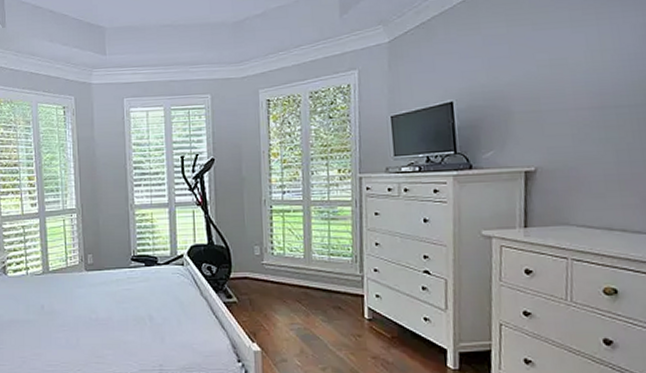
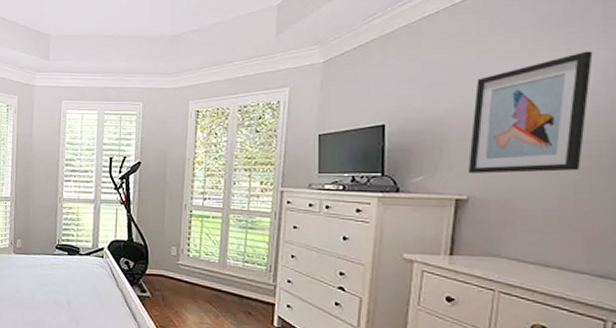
wall art: none [533,18,633,144] -> present [468,51,593,174]

